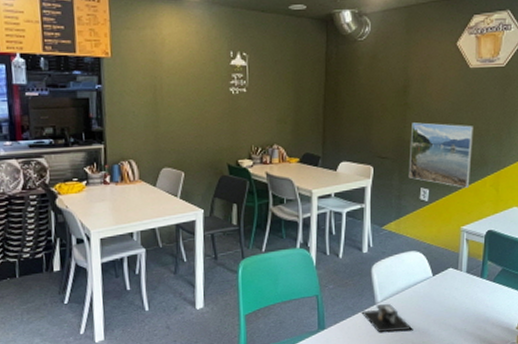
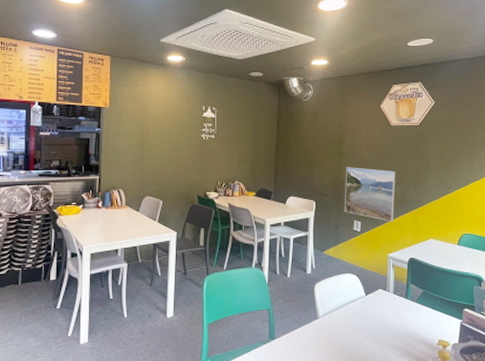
architectural model: present [361,304,413,332] -> none [306,319,350,344]

